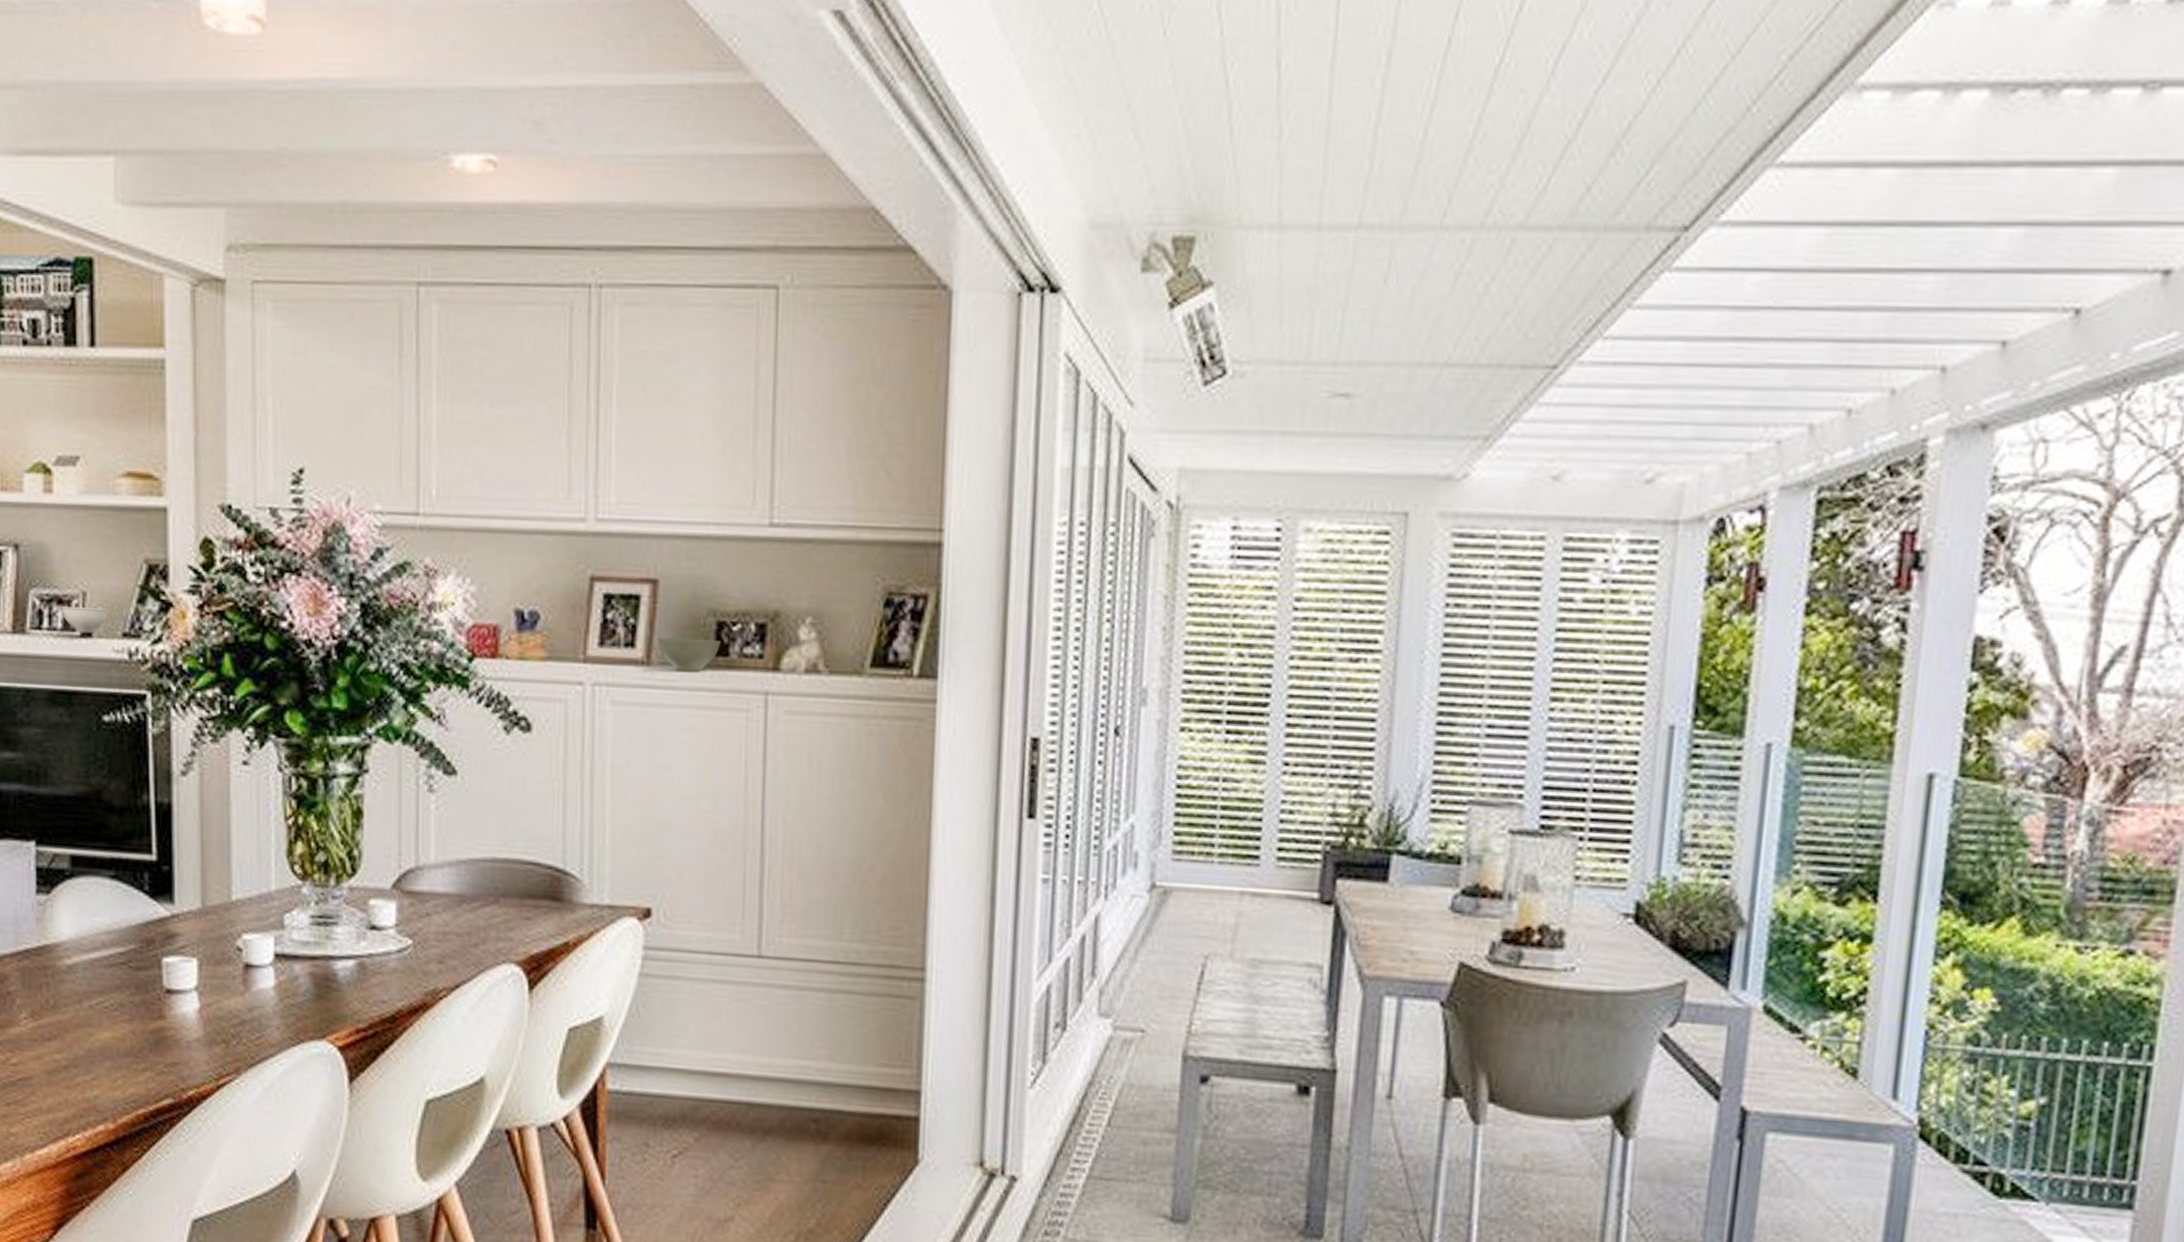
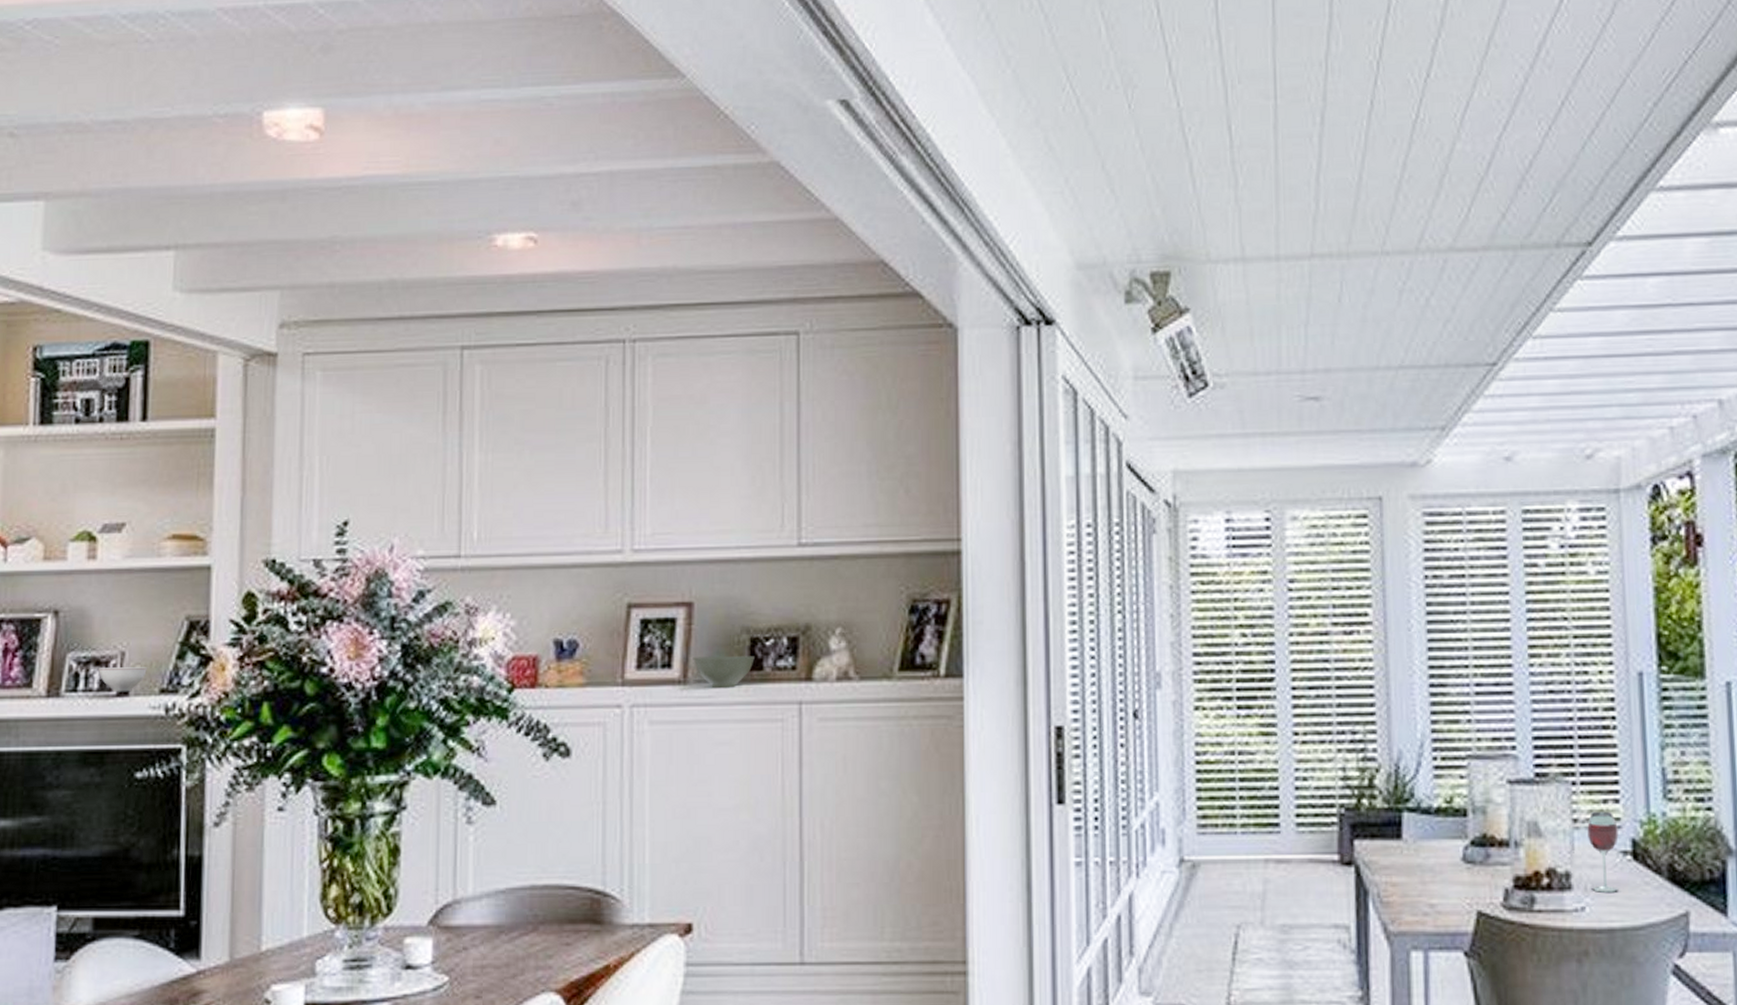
wineglass: none [1586,869,1623,955] -> present [1587,811,1619,892]

